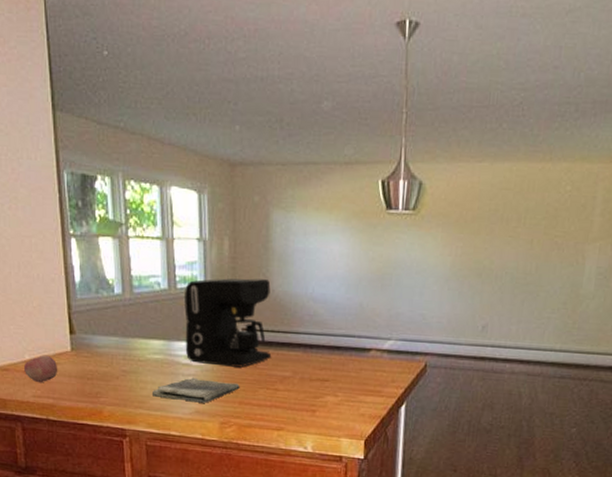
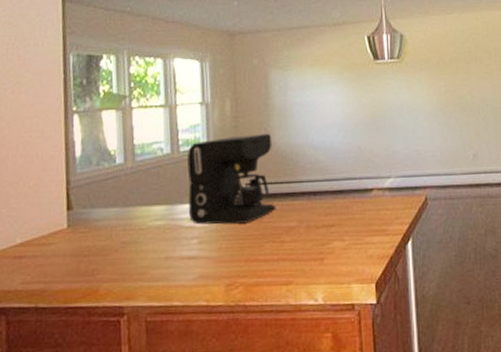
apple: present [23,355,58,383] -> none [13,236,52,268]
dish towel: present [153,377,240,403] -> none [154,240,245,267]

